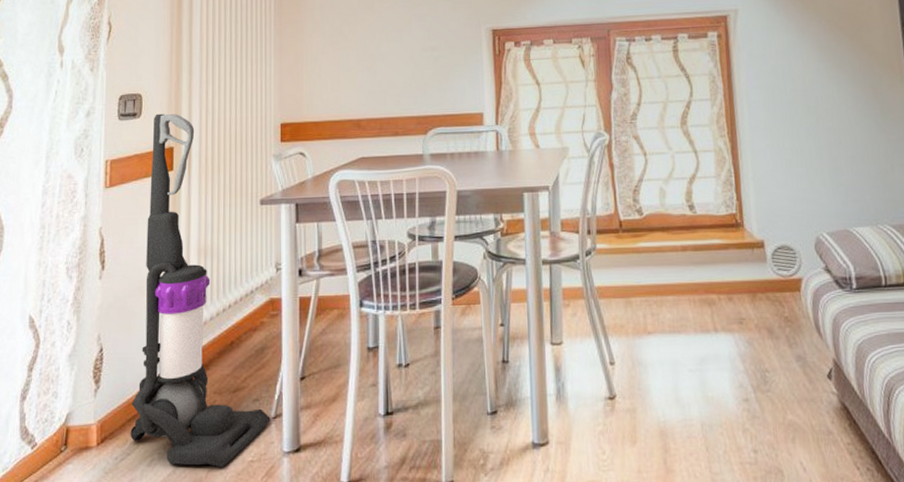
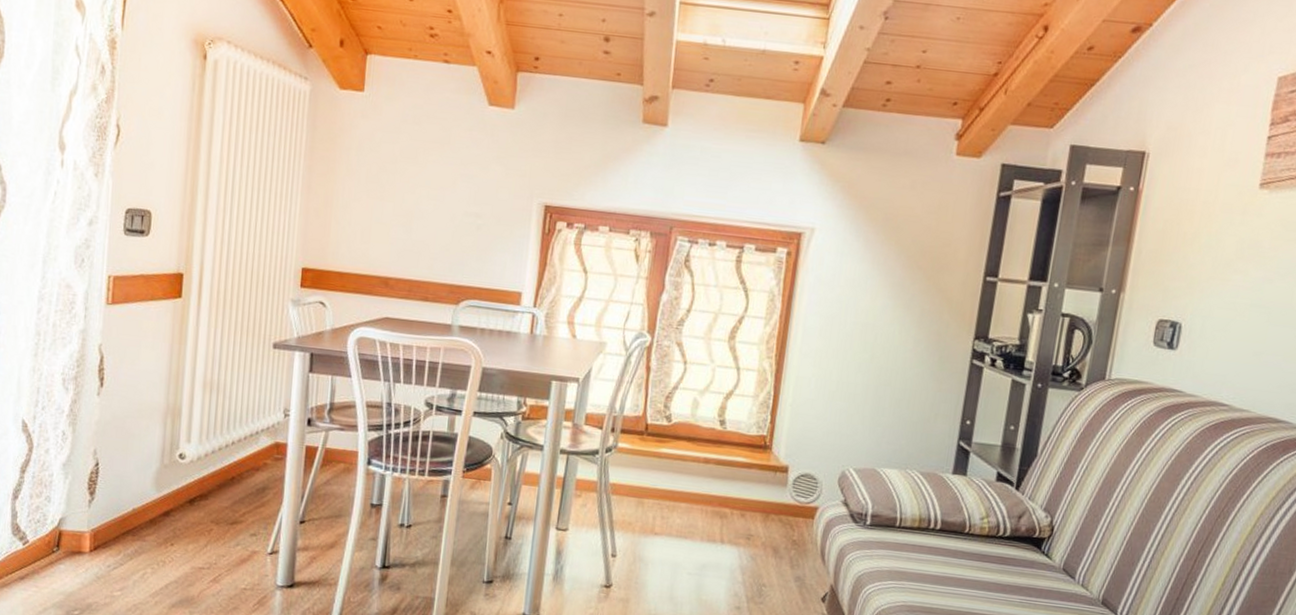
vacuum cleaner: present [130,113,270,468] -> none [124,235,267,591]

